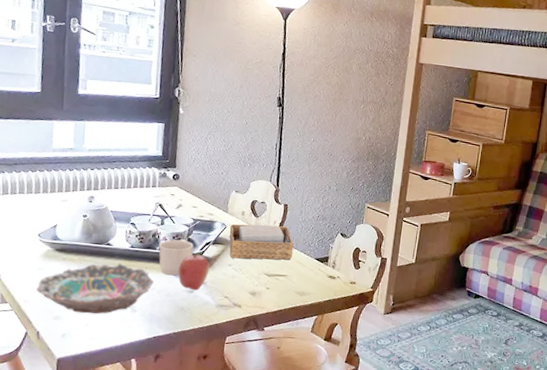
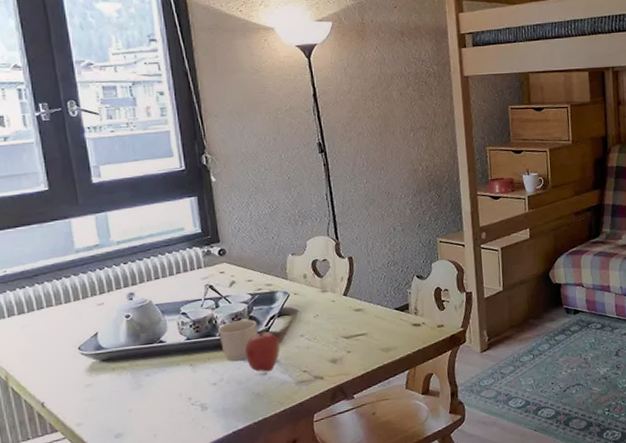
bowl: present [36,263,154,314] -> none [89,359,220,425]
napkin holder: present [229,224,294,260] -> none [293,281,368,328]

